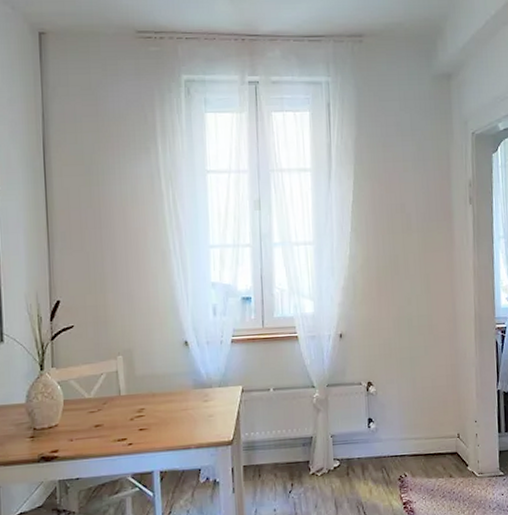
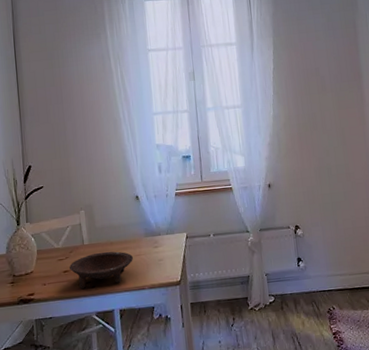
bowl: none [102,404,178,446] -> present [69,251,133,289]

